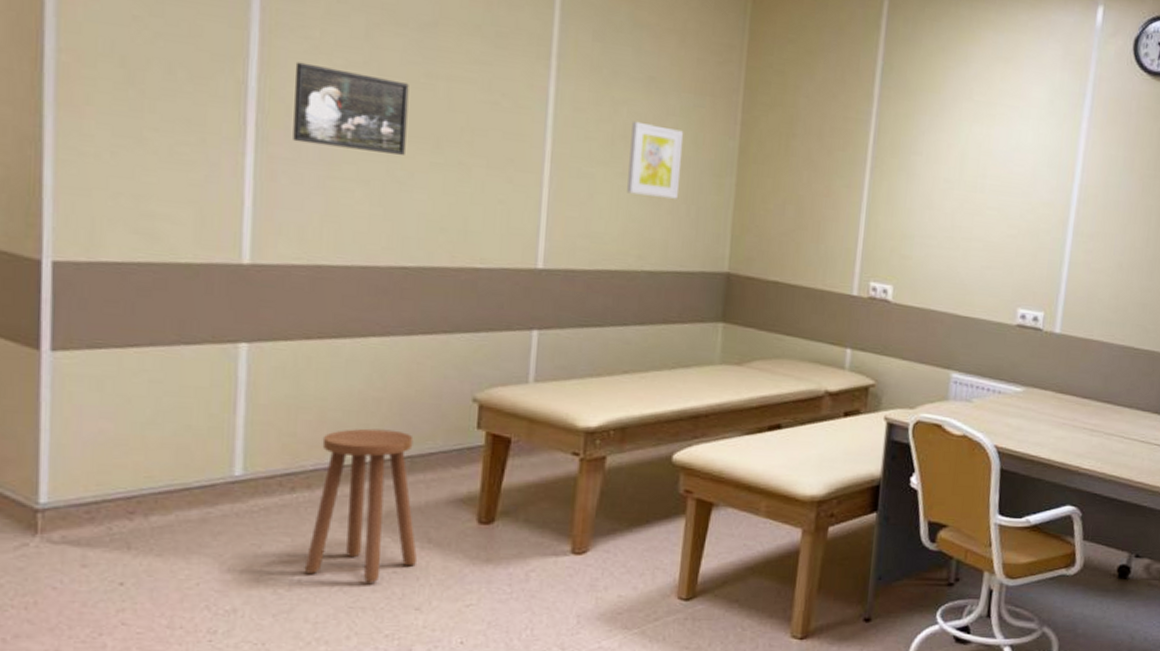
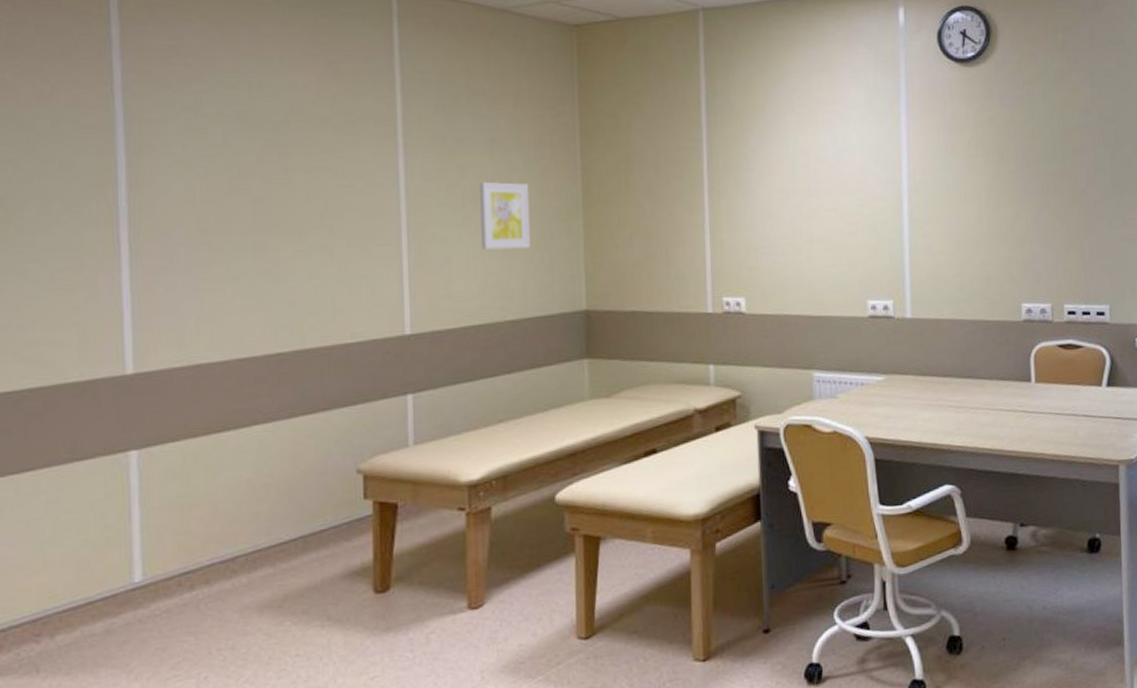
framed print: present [293,62,409,155] -> none [161,177,270,252]
stool: present [304,428,418,583] -> none [209,513,319,670]

